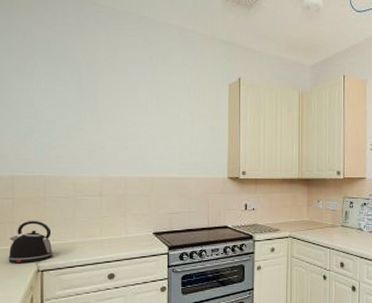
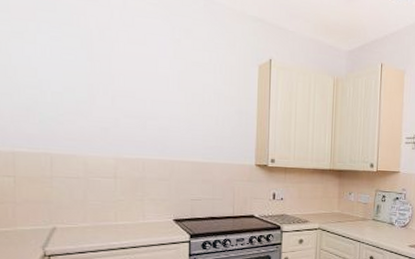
kettle: present [8,220,53,264] -> none [10,201,62,247]

